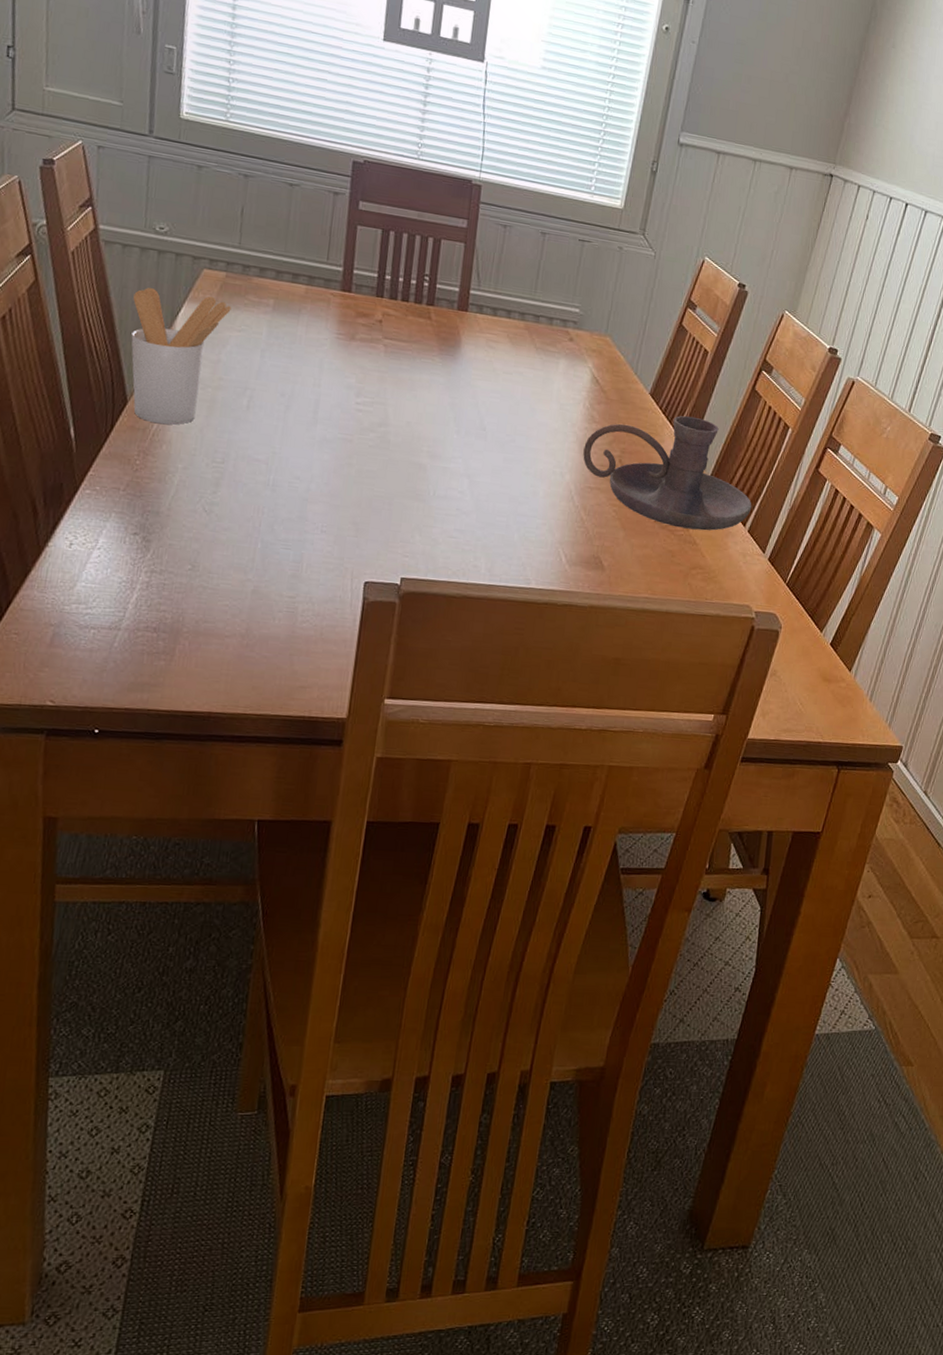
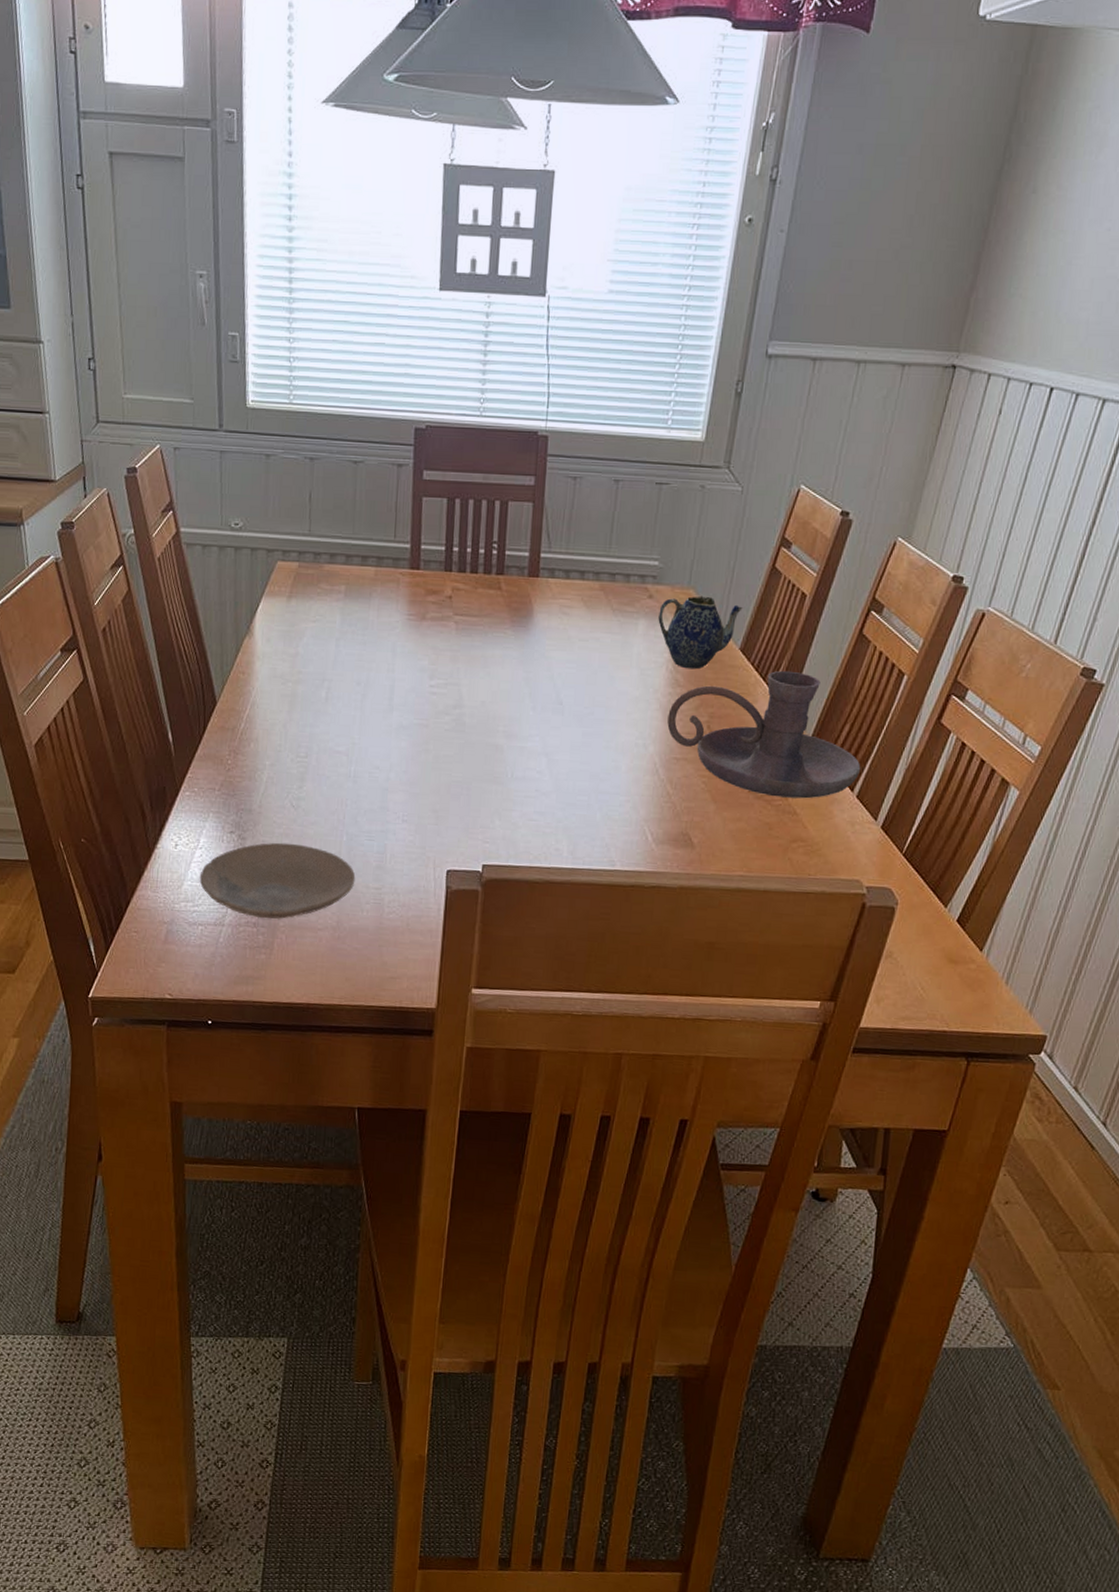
plate: none [95,546,269,625] -> present [199,842,356,919]
utensil holder: present [131,287,232,425] -> none [215,586,306,723]
teapot: none [577,343,653,409] -> present [658,596,743,670]

